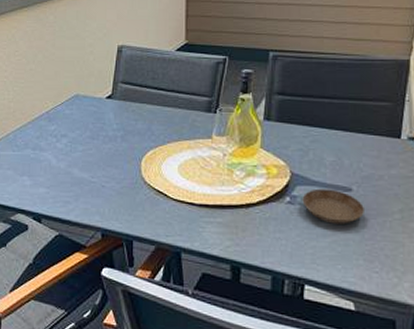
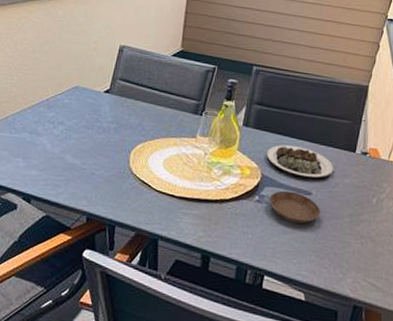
plate: none [294,137,376,174] -> present [266,144,334,181]

